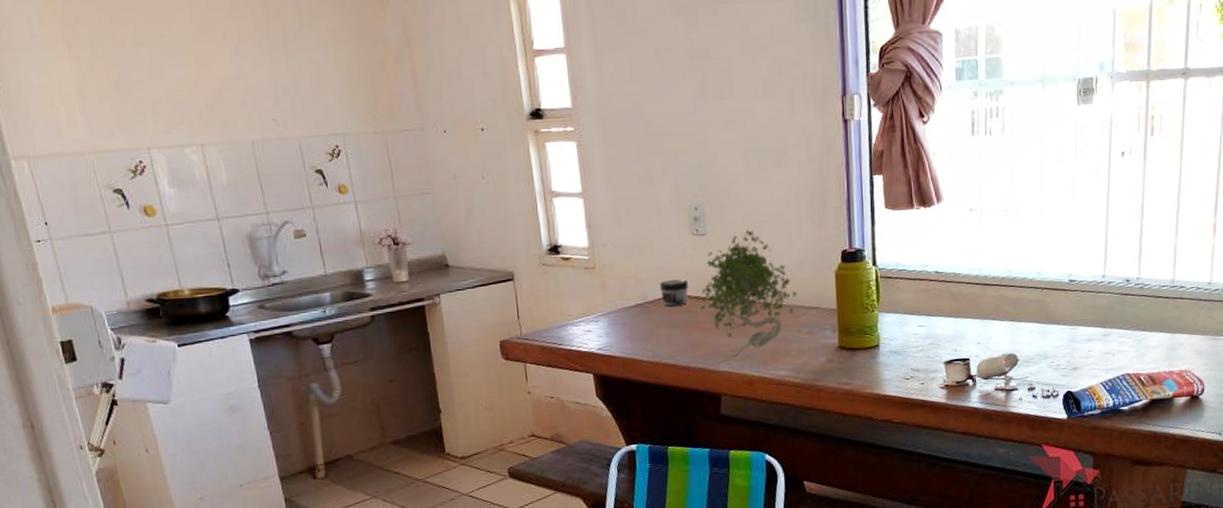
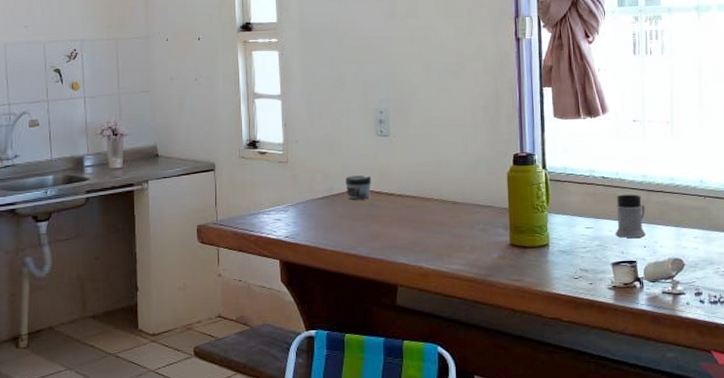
plant: present [700,230,797,365] -> none [381,133,471,257]
mug: none [948,289,980,335] -> present [615,194,646,238]

